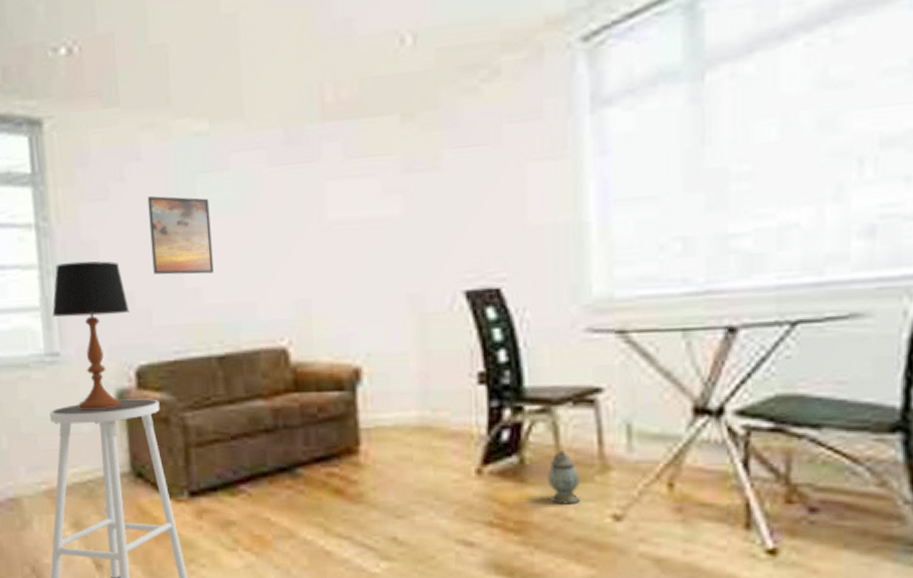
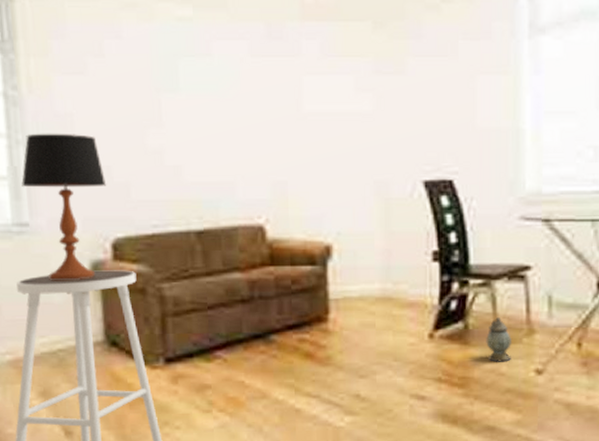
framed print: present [147,195,214,275] -> none [127,74,194,153]

